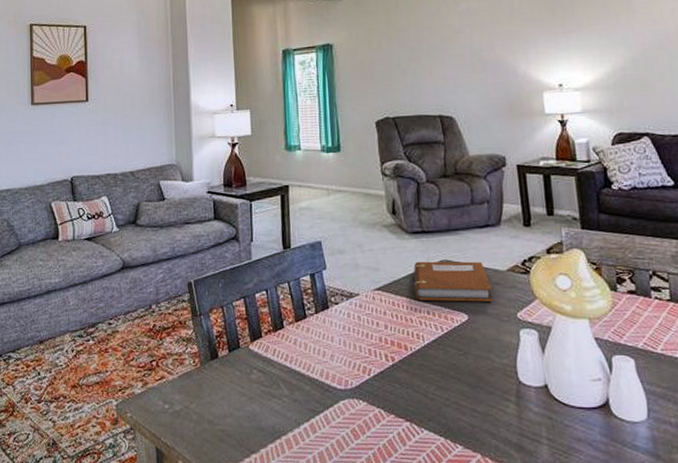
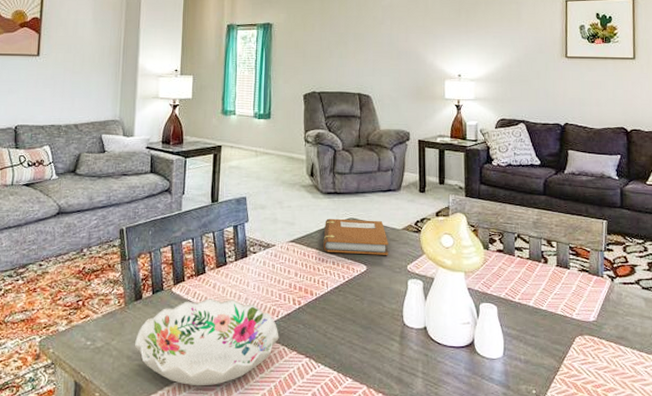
decorative bowl: none [214,356,373,454] -> present [134,299,279,386]

